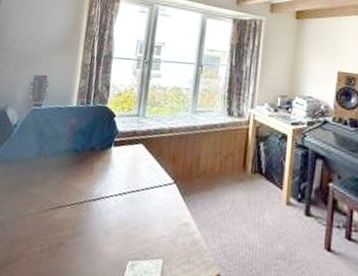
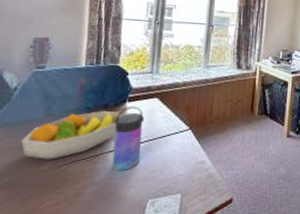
fruit bowl: none [15,154,107,202] -> present [21,111,122,159]
water bottle: none [94,151,129,224] -> present [111,106,145,172]

